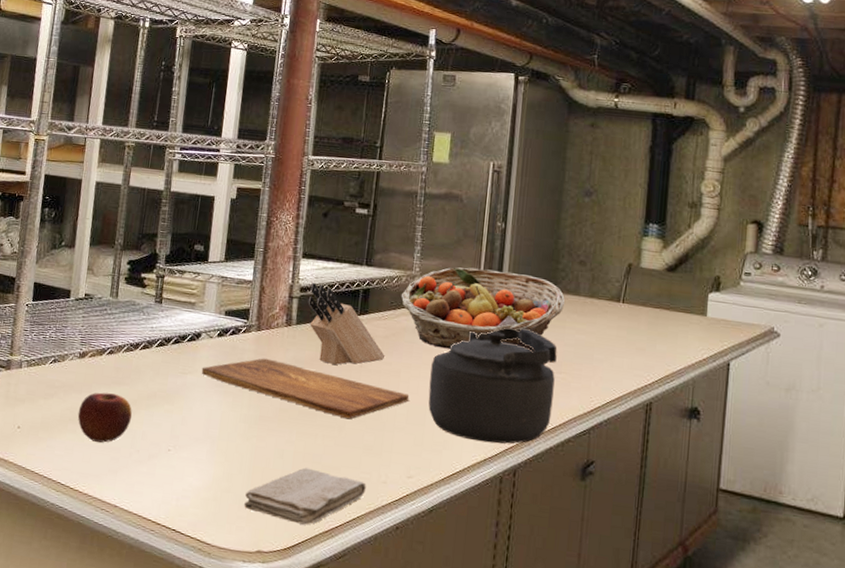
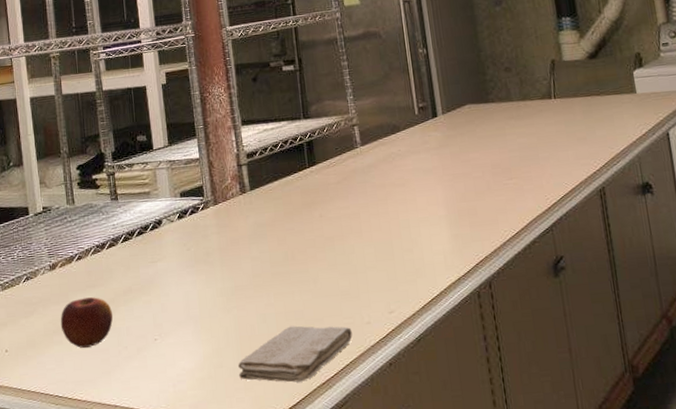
cutting board: present [201,358,410,420] -> none [169,229,374,270]
knife block: present [308,282,386,366] -> none [256,146,342,221]
fruit basket: present [401,267,565,352] -> none [343,92,500,182]
kettle: present [428,327,557,444] -> none [387,143,513,263]

